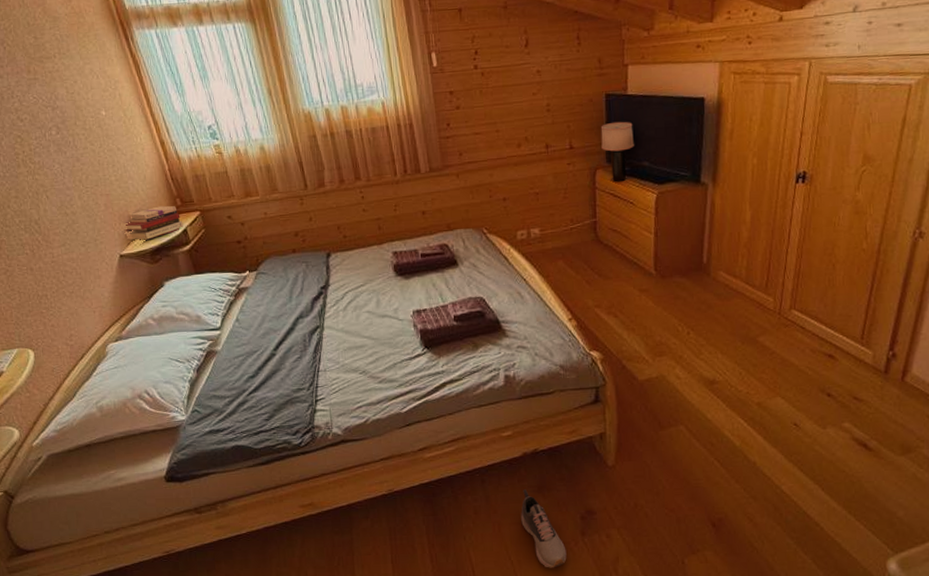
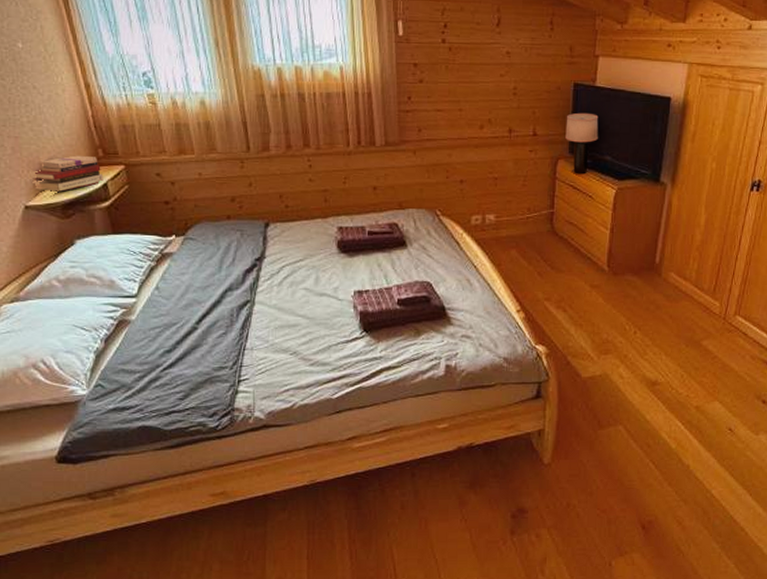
athletic shoe: present [521,489,567,568] -> none [450,485,494,568]

